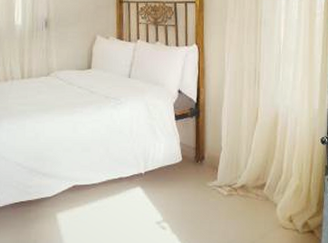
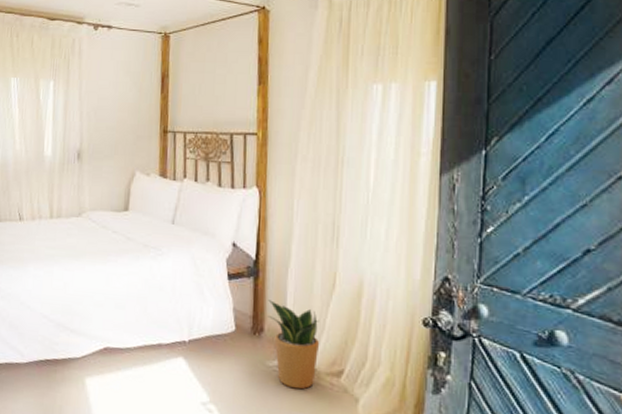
potted plant: none [207,134,248,202] -> present [267,300,320,390]

